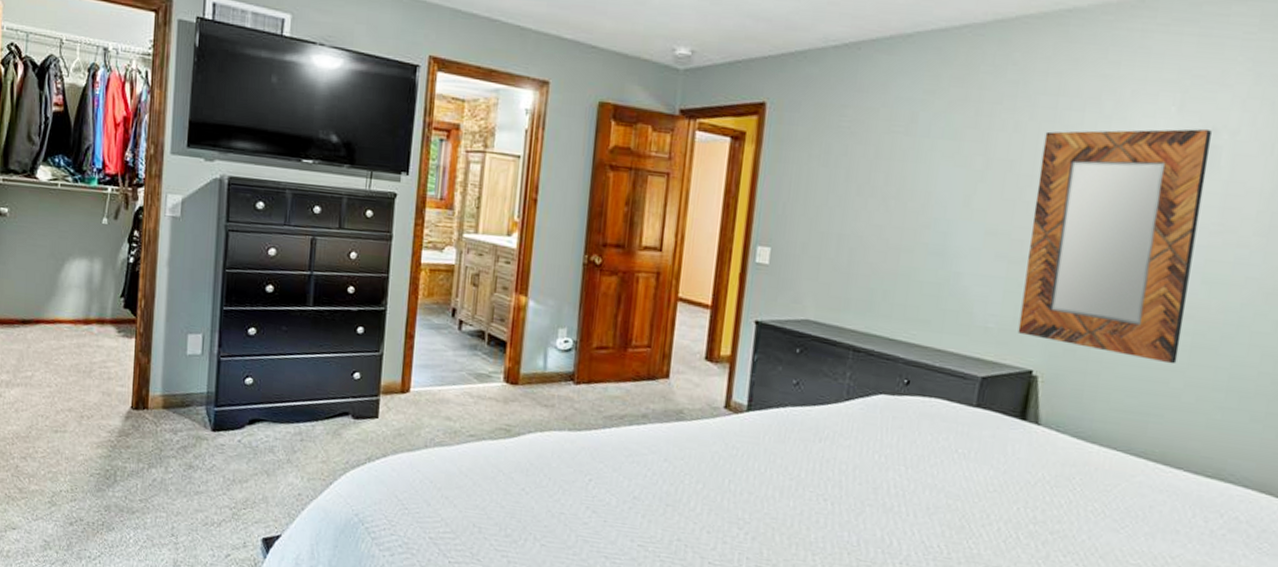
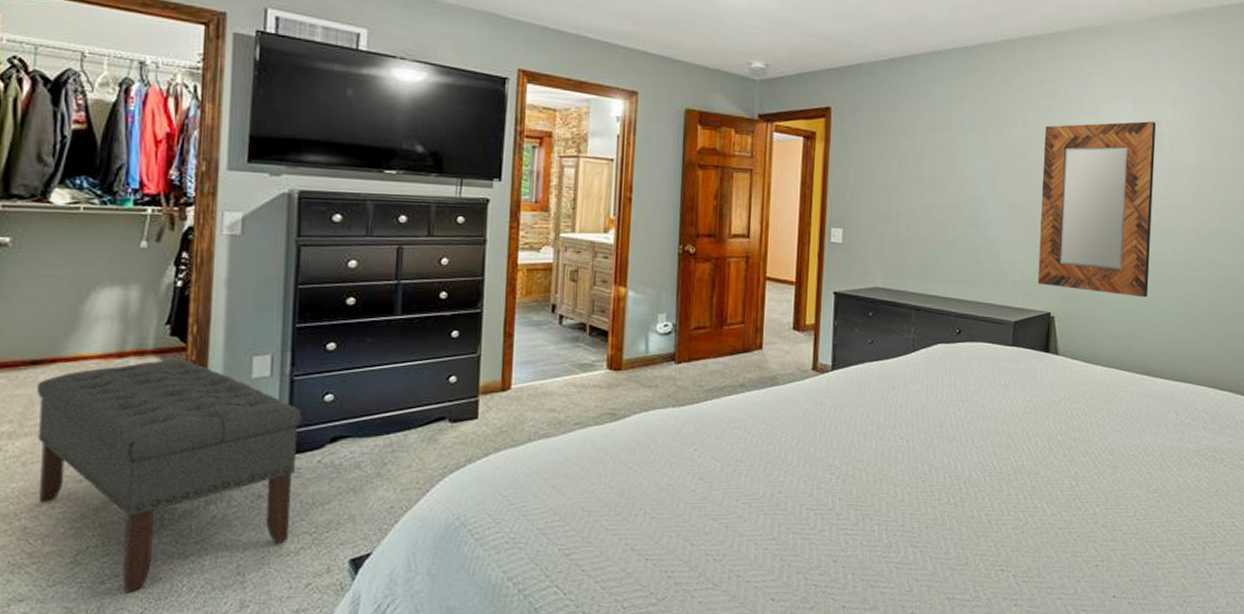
bench: none [26,330,228,537] -> present [37,360,304,593]

